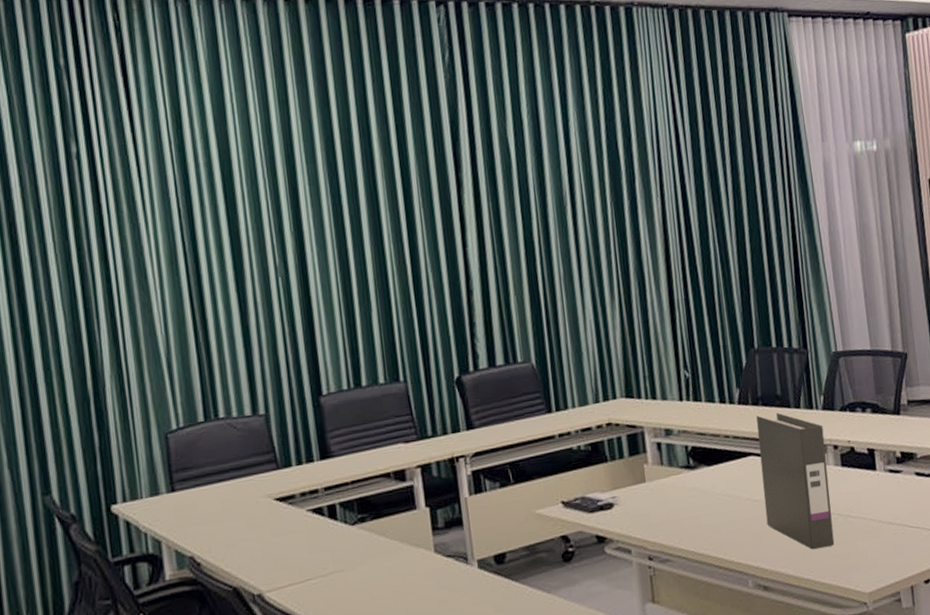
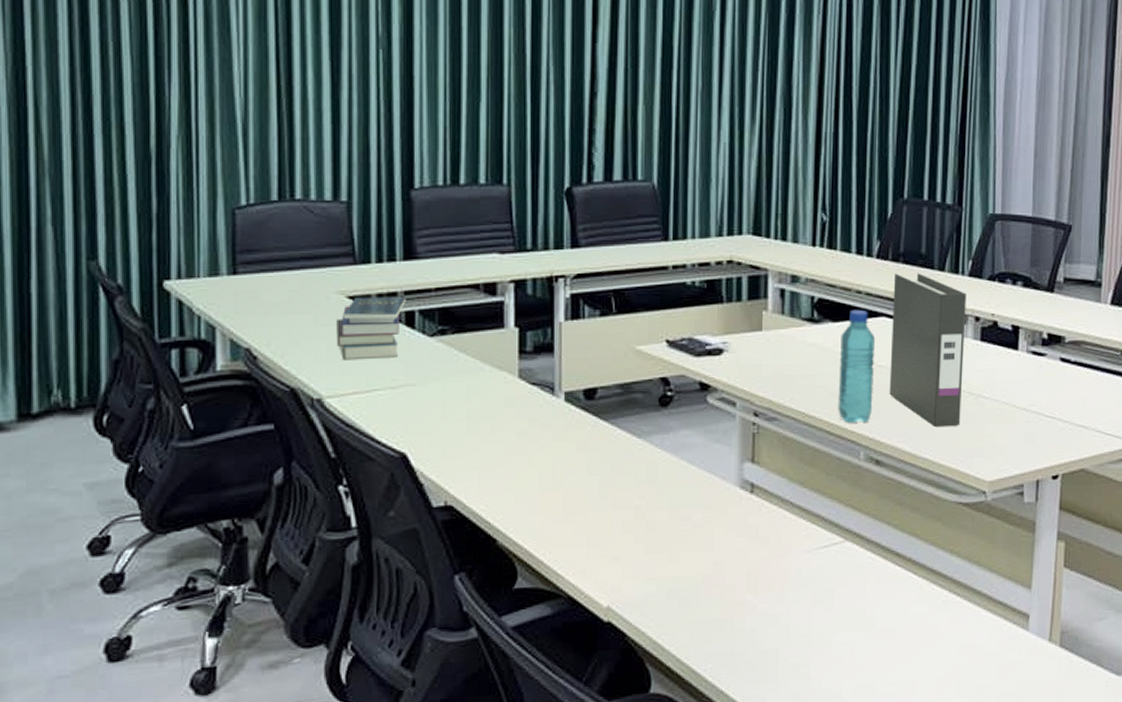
books: none [267,493,327,557] -> present [336,296,406,361]
water bottle: none [716,452,754,556] -> present [838,309,876,423]

